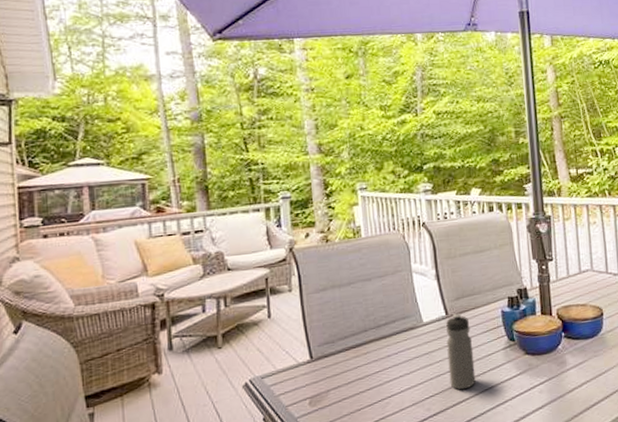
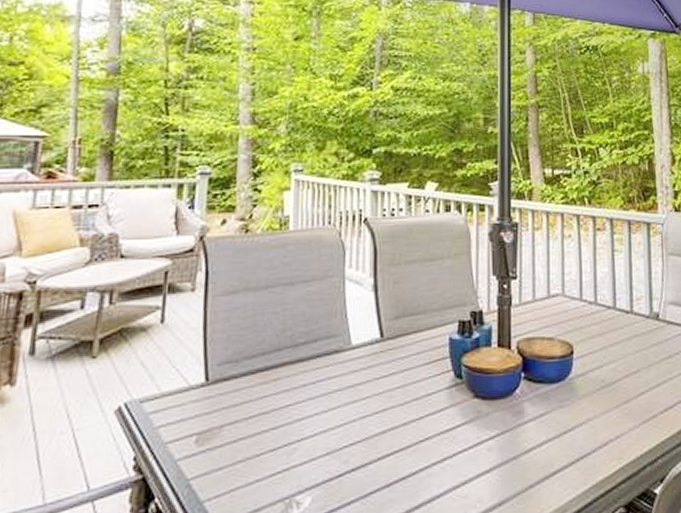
water bottle: present [446,313,476,390] -> none [376,337,410,439]

